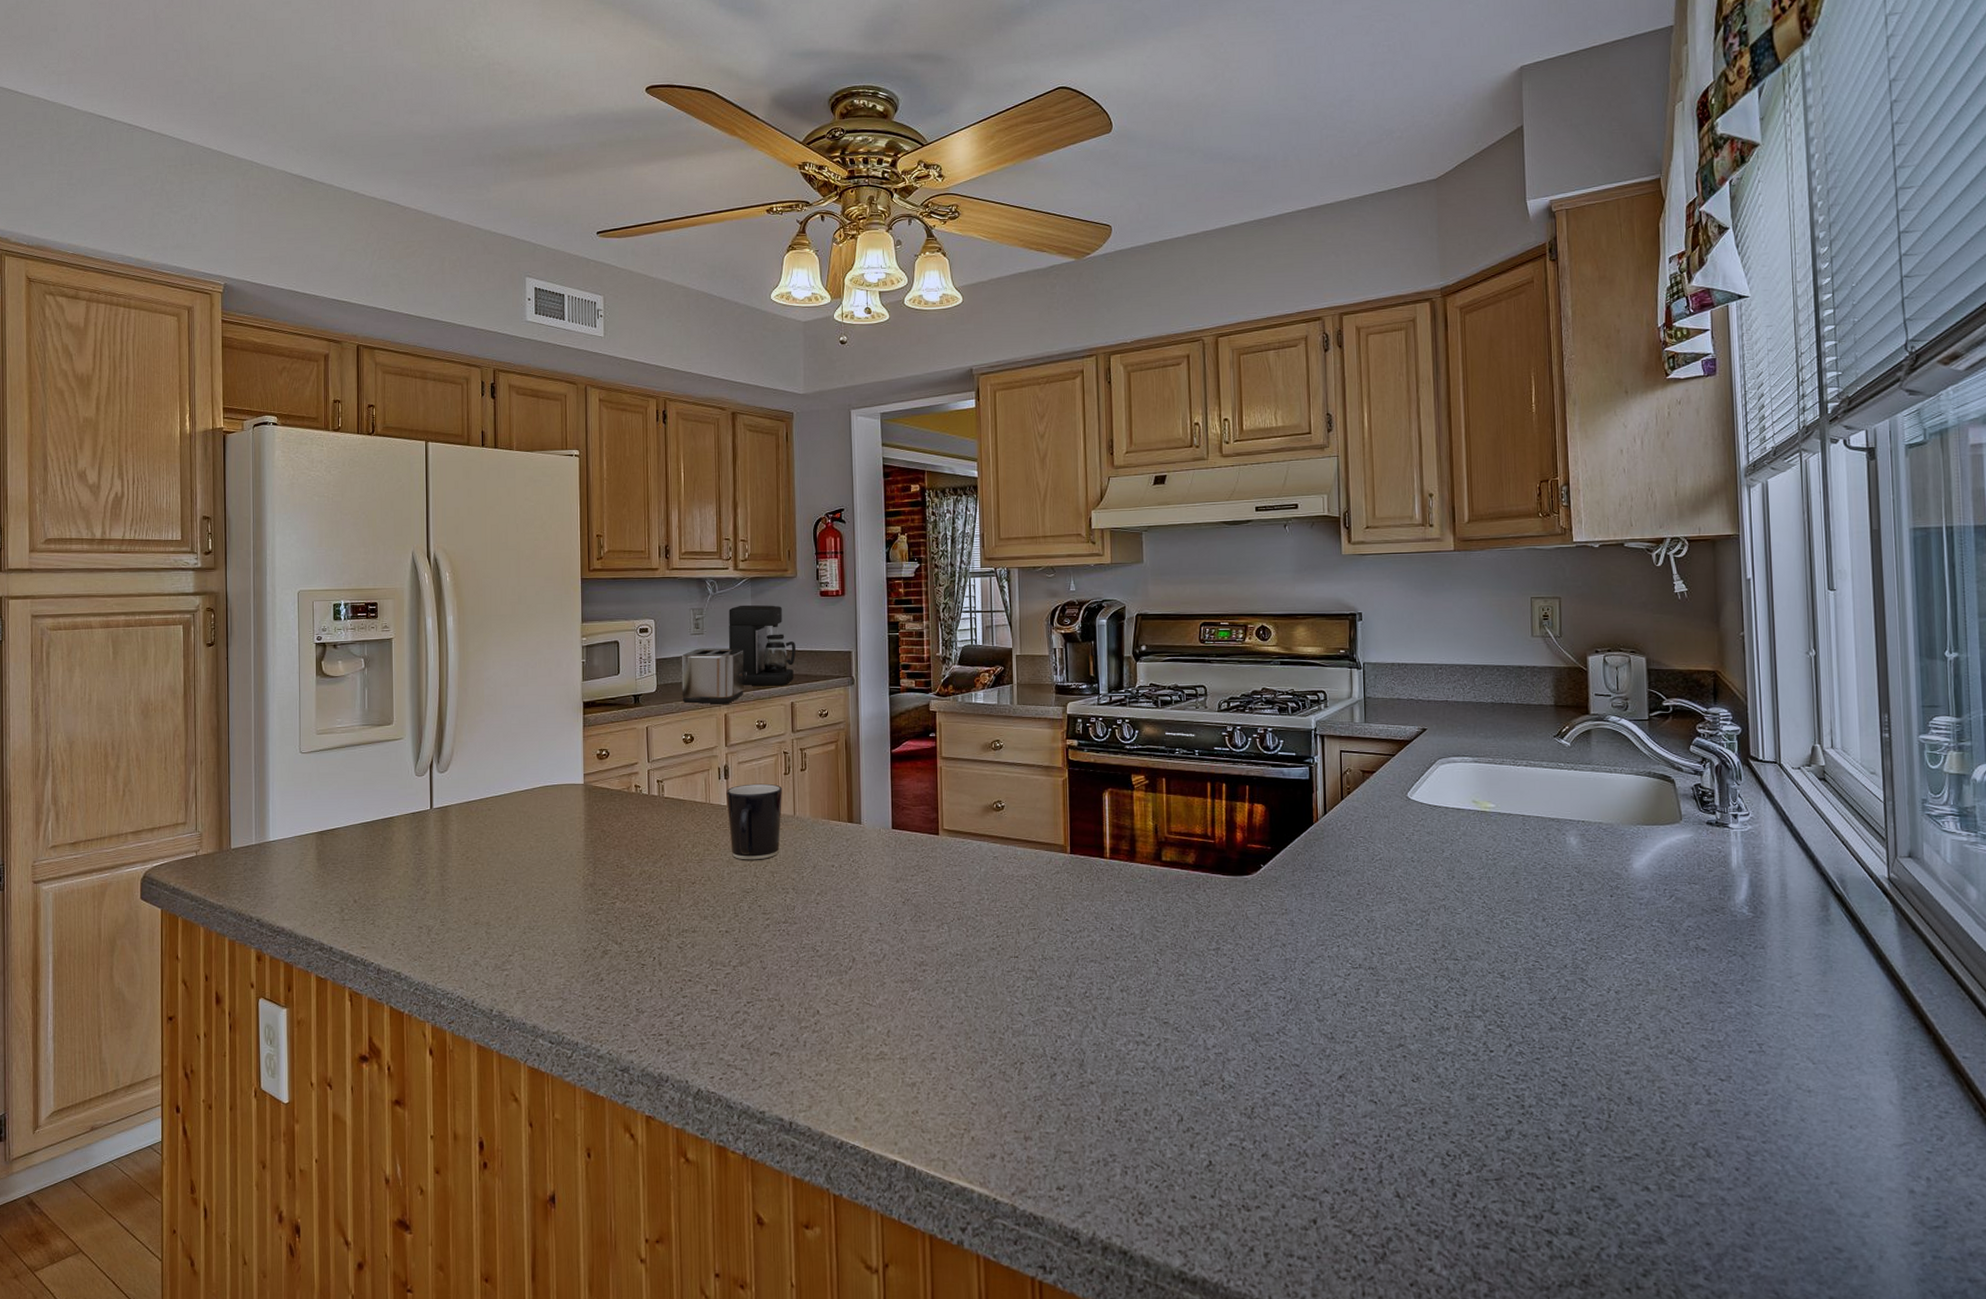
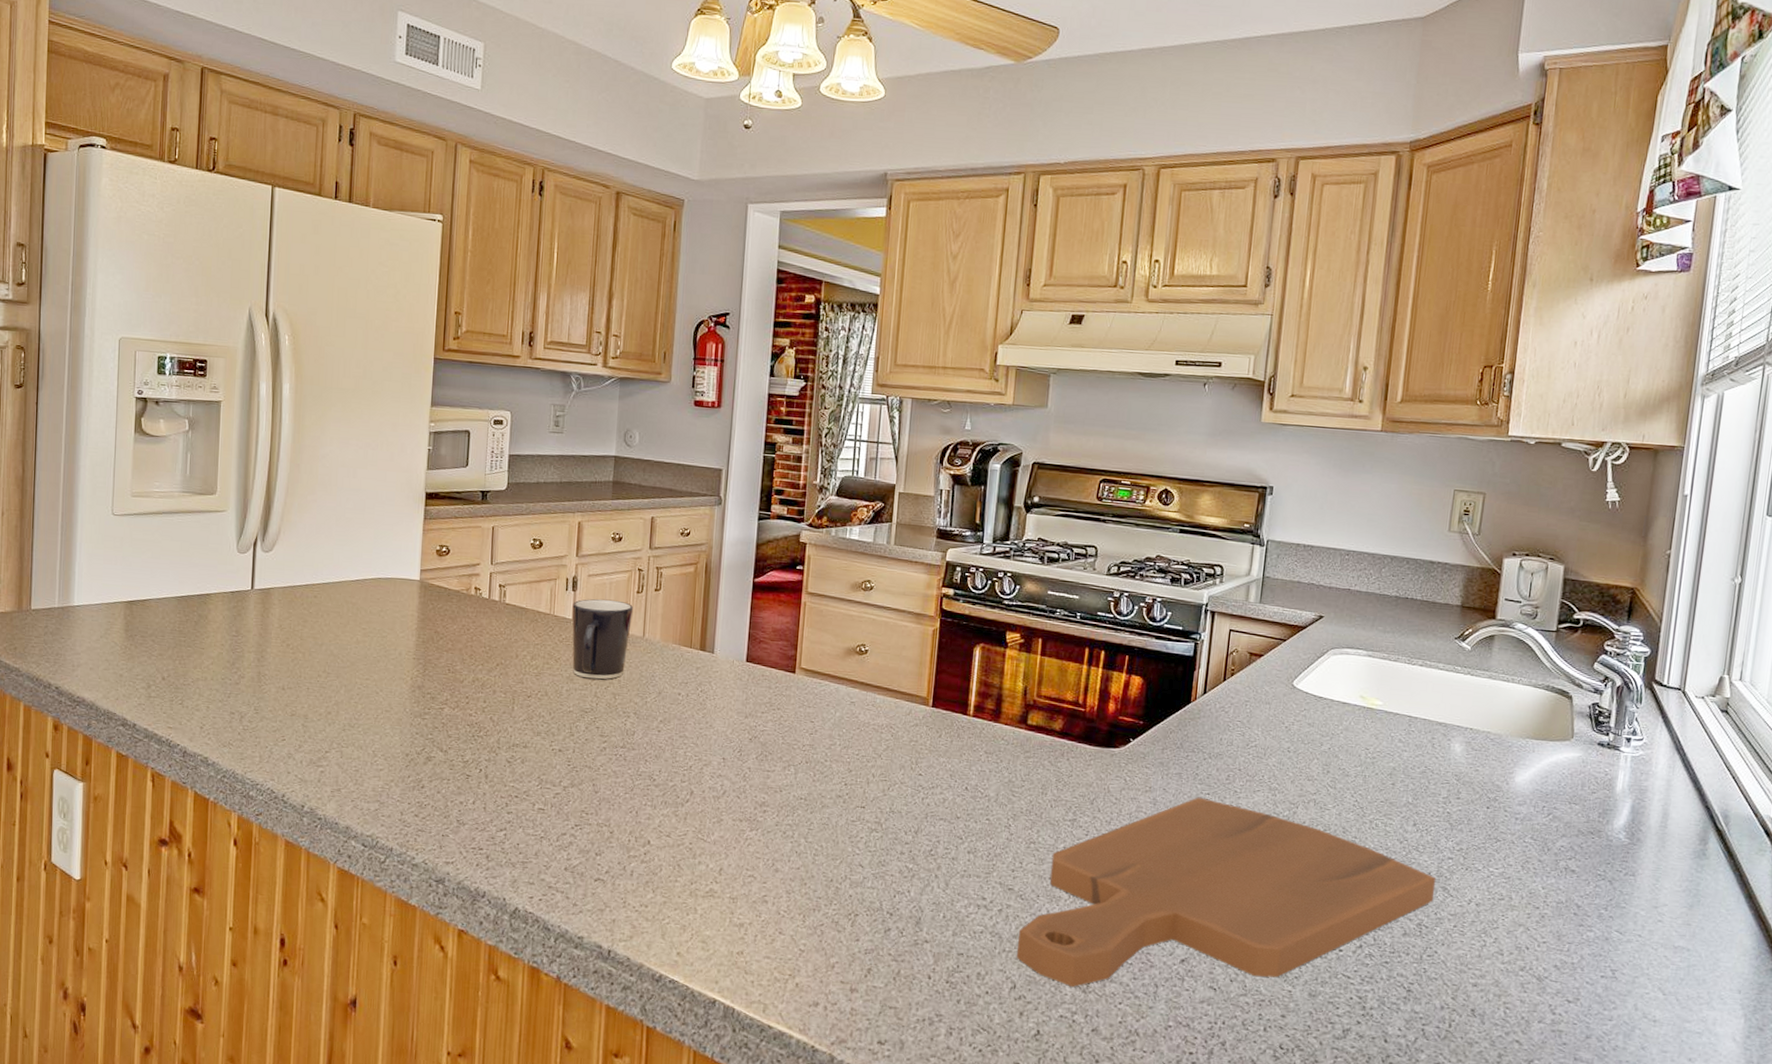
toaster: present [681,648,747,704] -> none [534,448,607,512]
coffee maker: present [728,605,796,686] -> none [590,406,662,498]
cutting board: none [1179,914,1574,1113] -> present [1016,797,1437,987]

